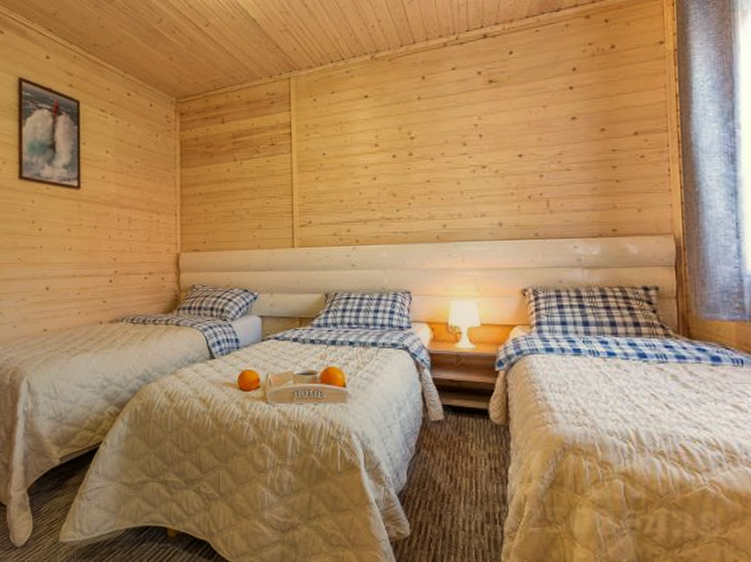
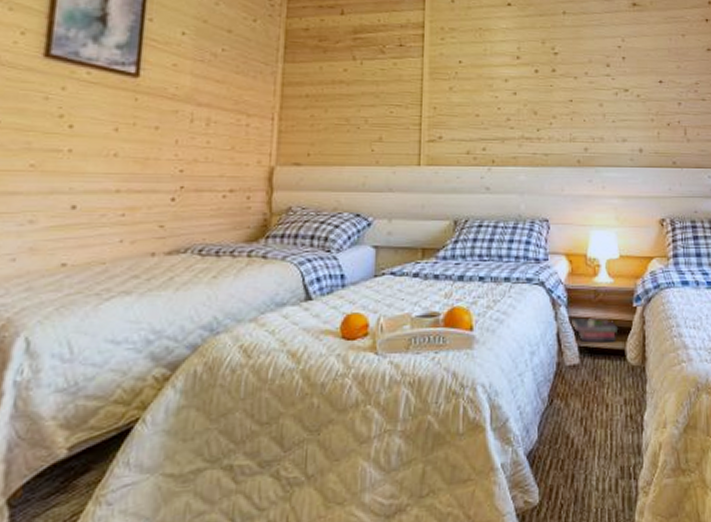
books: none [435,380,481,402] -> present [572,318,619,343]

